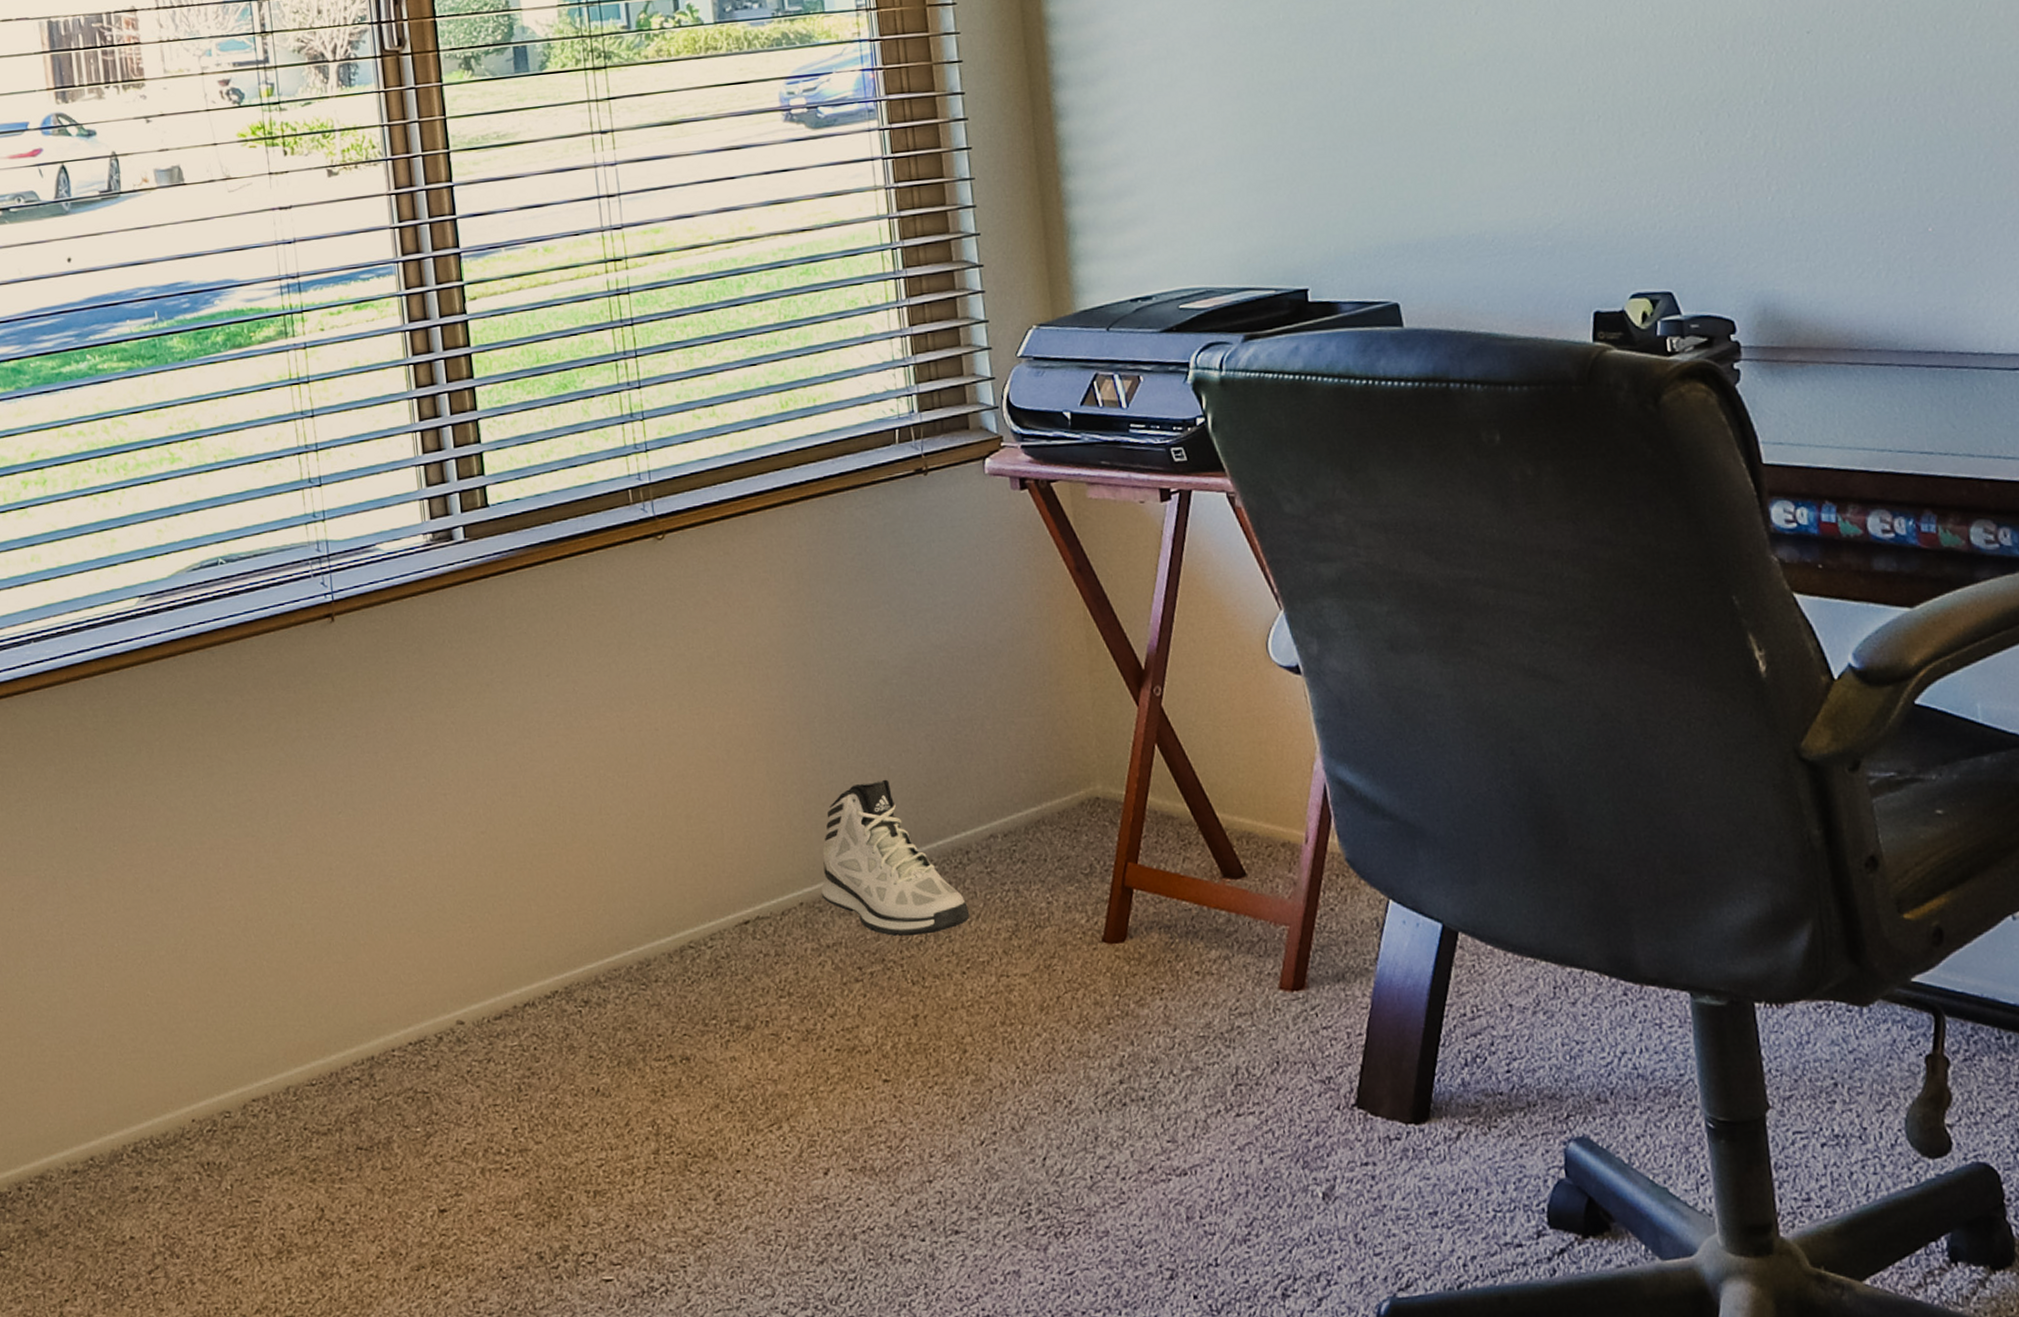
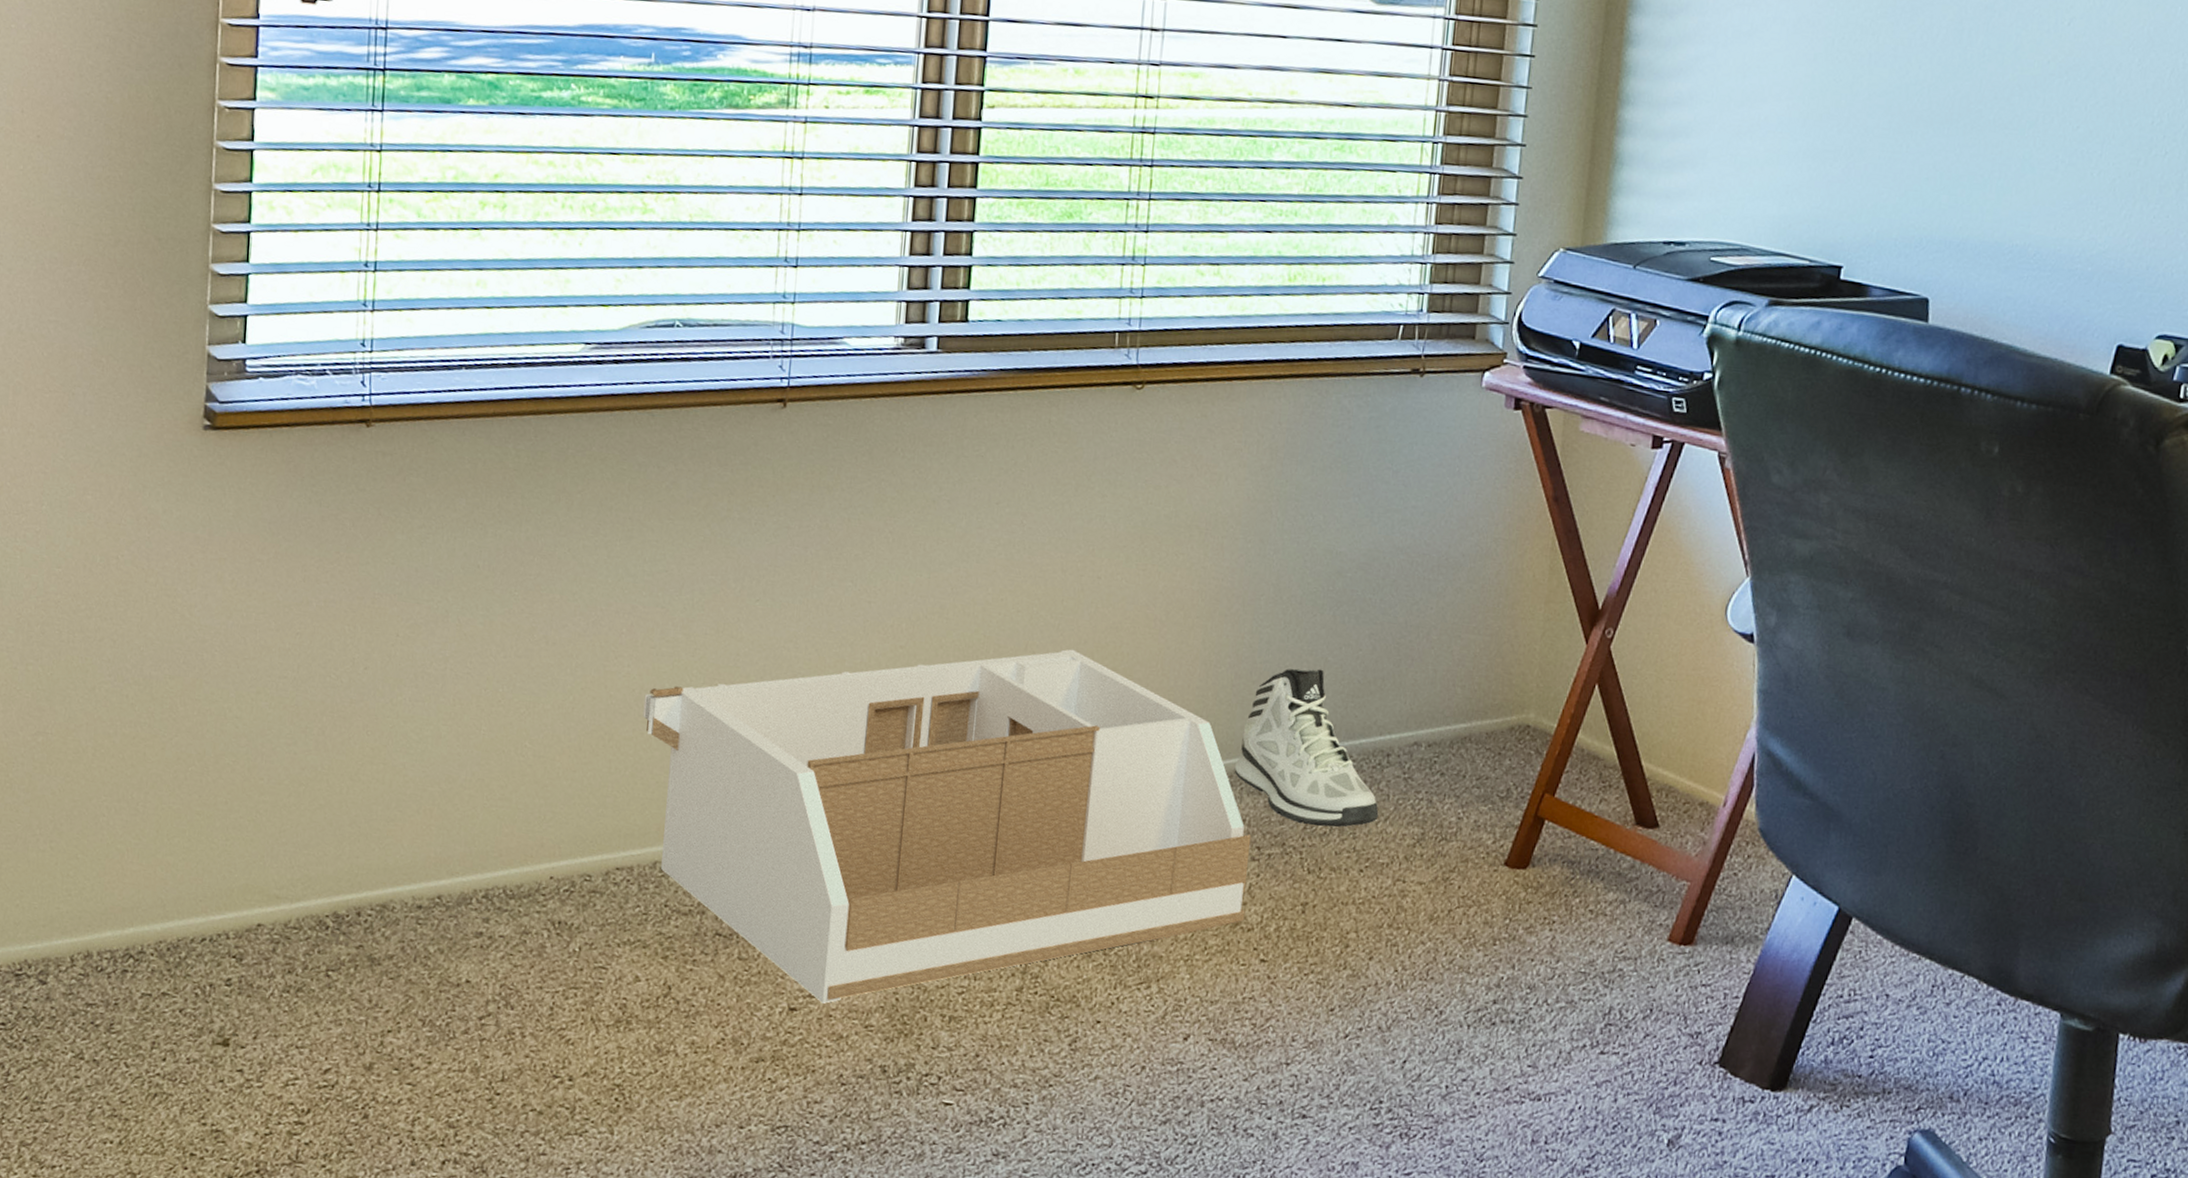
storage bin: none [250,804,860,1200] -> present [643,649,1252,1004]

